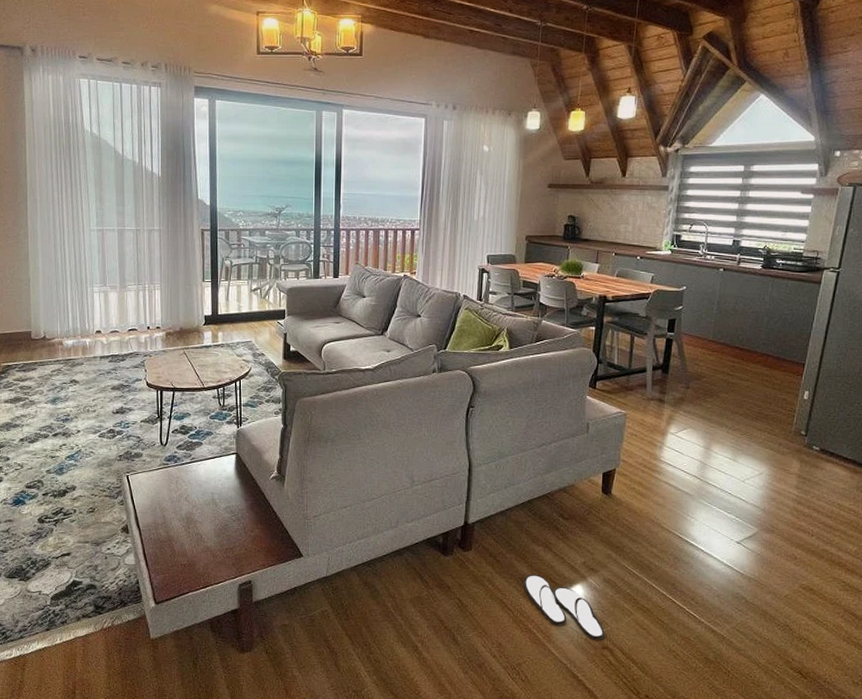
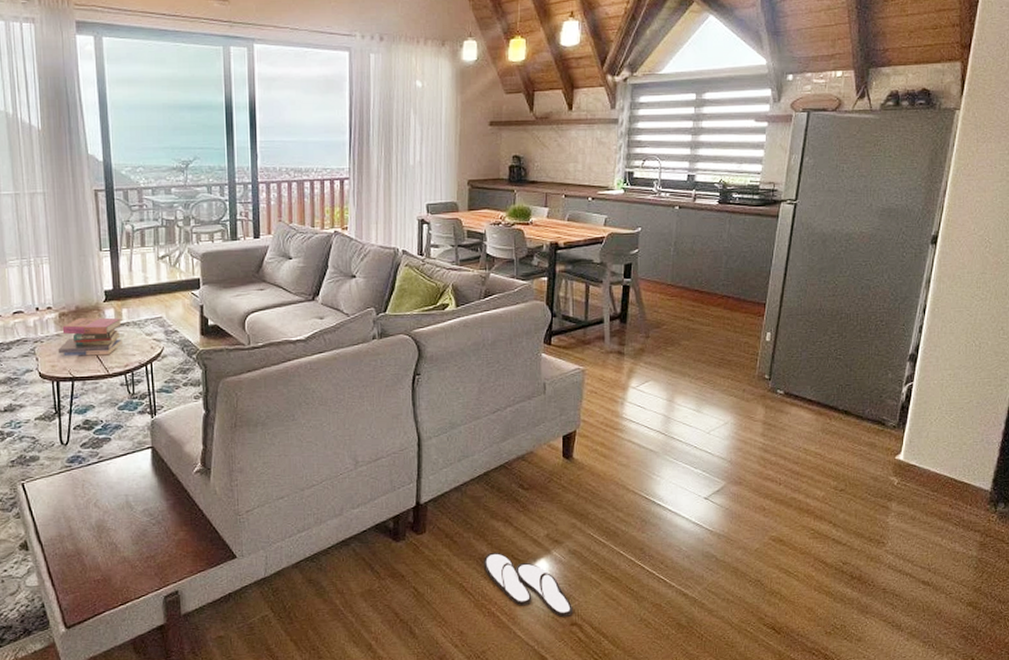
books: none [163,338,217,371] -> present [57,317,122,356]

